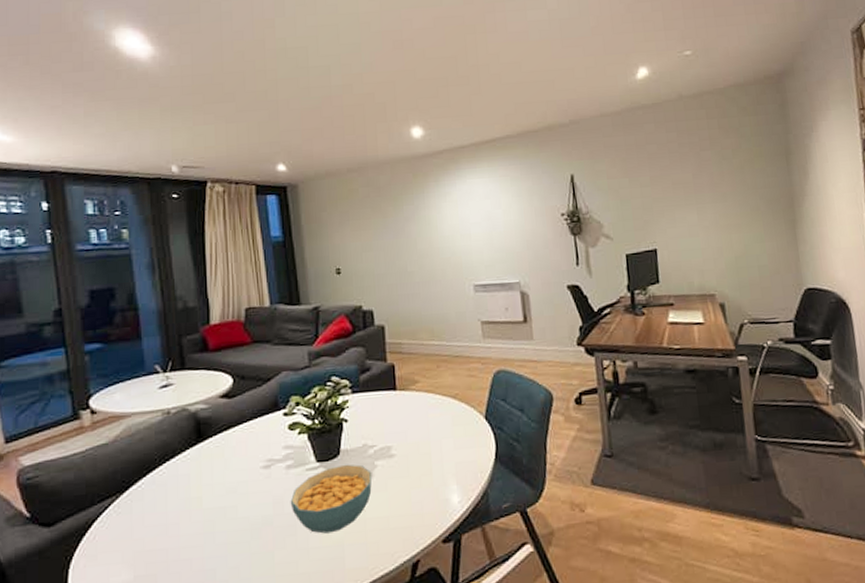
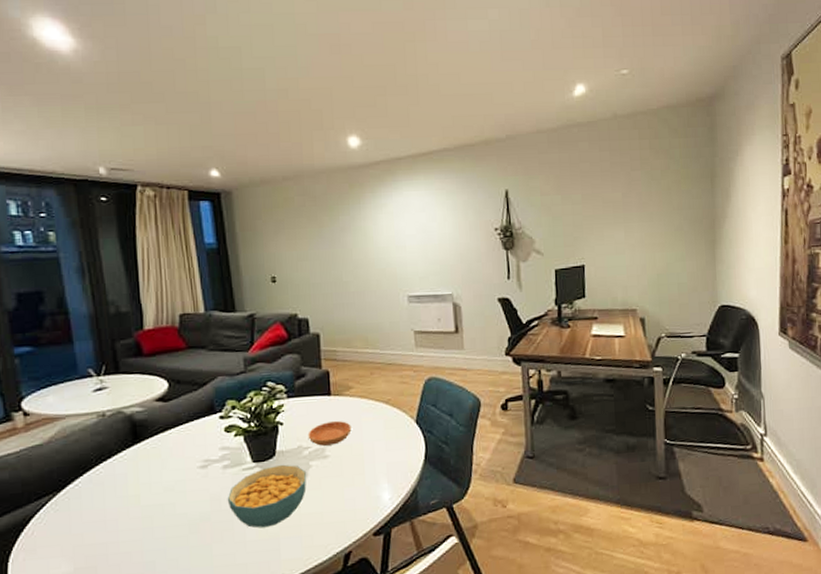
saucer: none [373,417,418,444] -> present [308,420,352,446]

